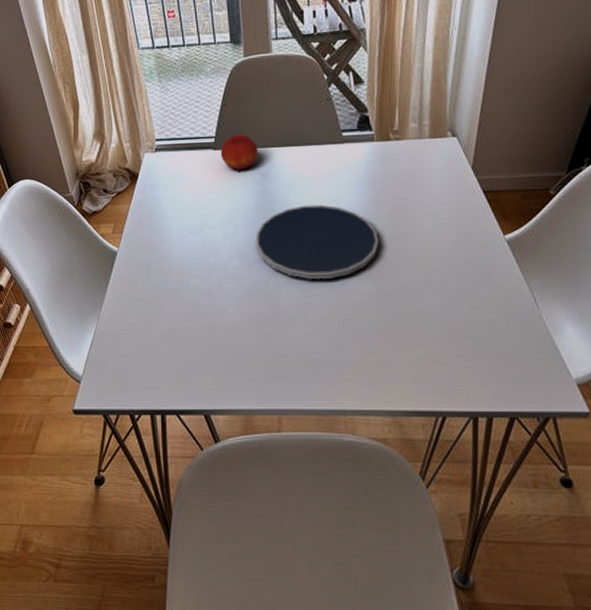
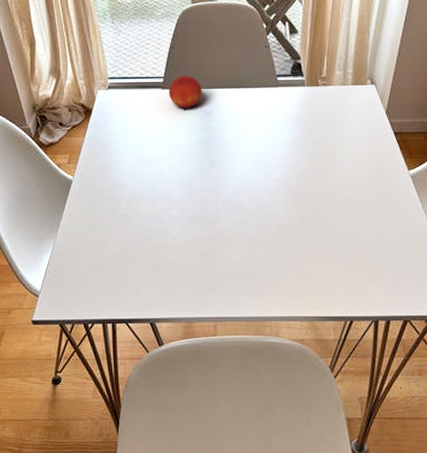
plate: present [255,204,379,279] -> none [198,141,305,206]

